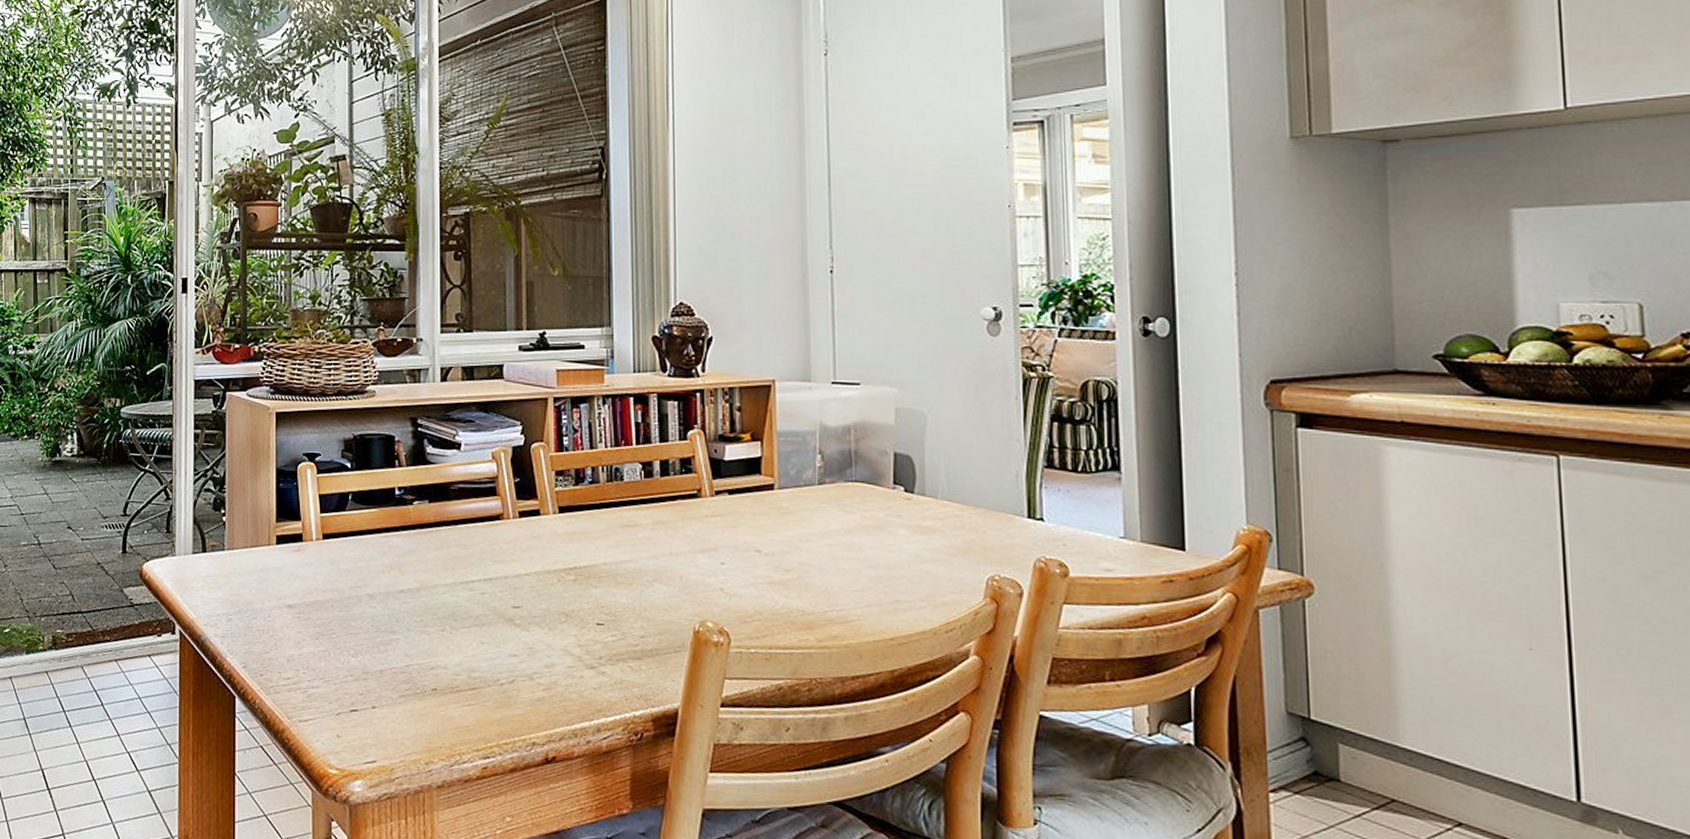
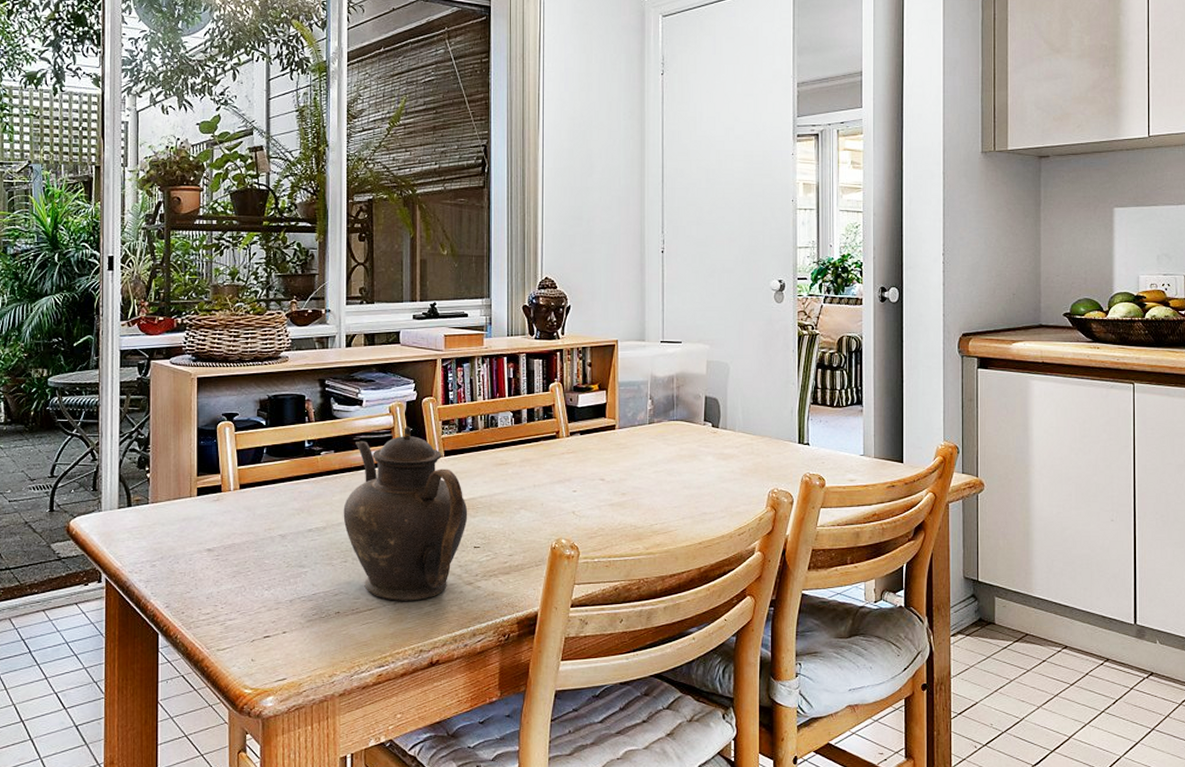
teapot: none [440,476,589,683] -> present [343,426,468,601]

